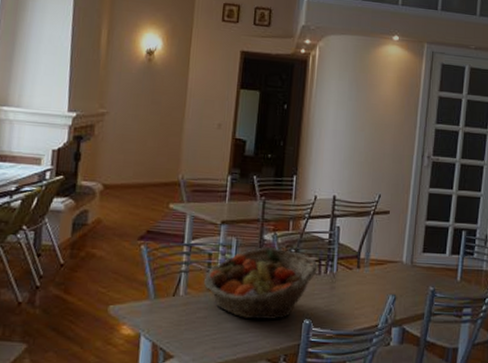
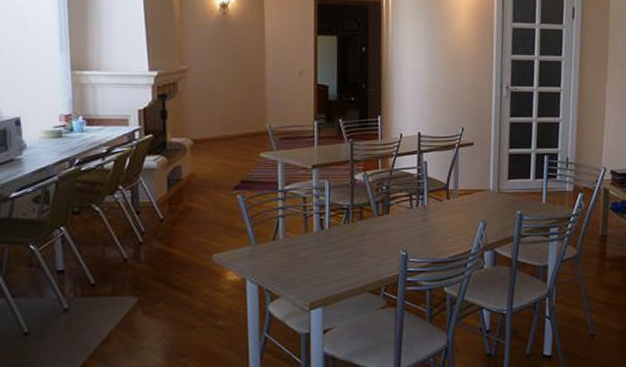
fruit basket: present [203,247,319,320] -> none [301,186,410,255]

